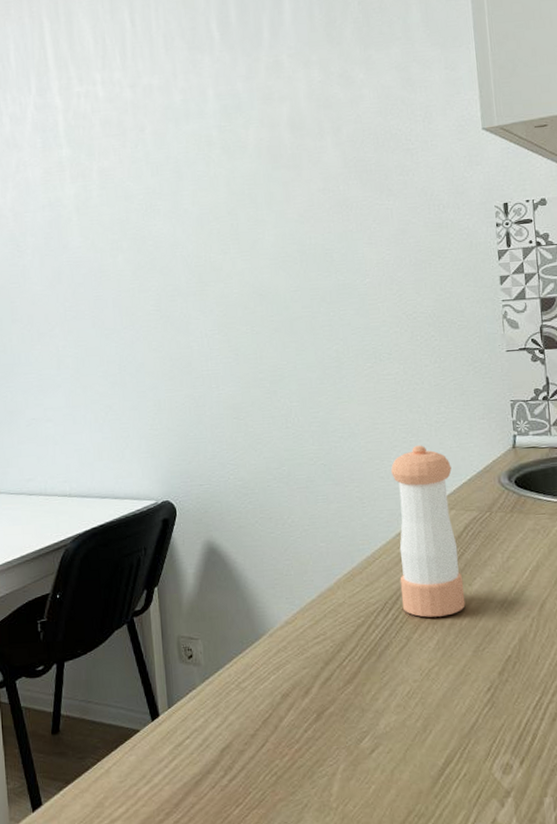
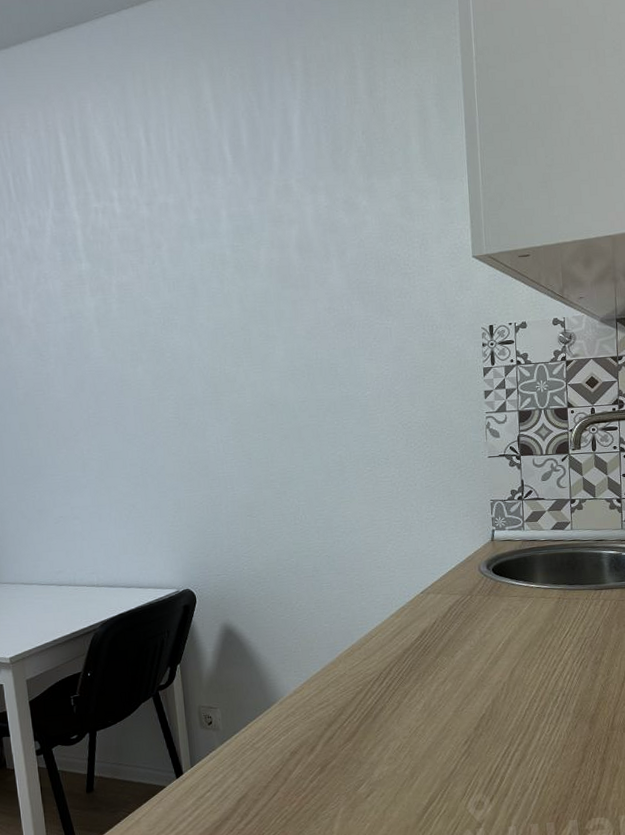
pepper shaker: present [391,445,466,617] -> none [387,539,448,685]

